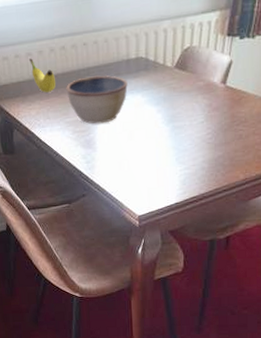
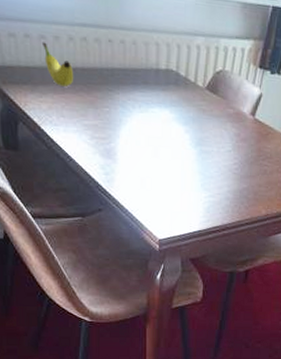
bowl: present [66,75,128,124] -> none [85,78,155,134]

